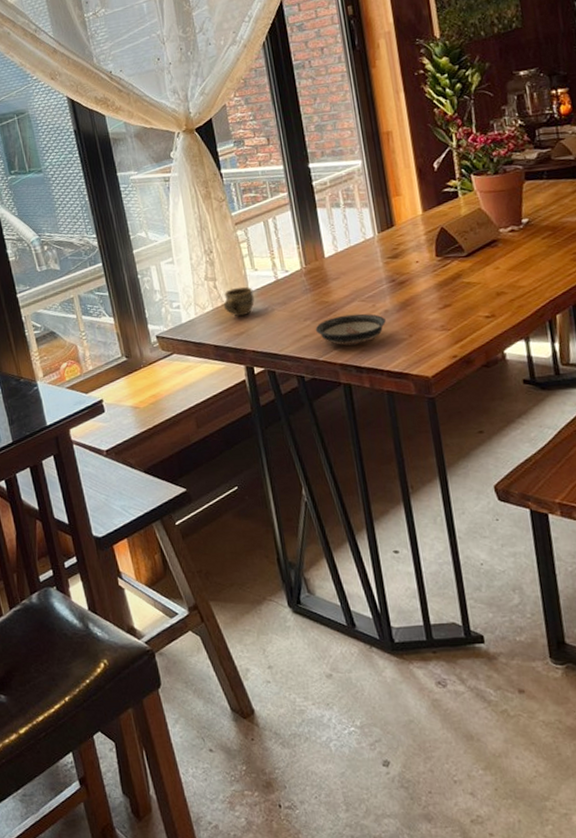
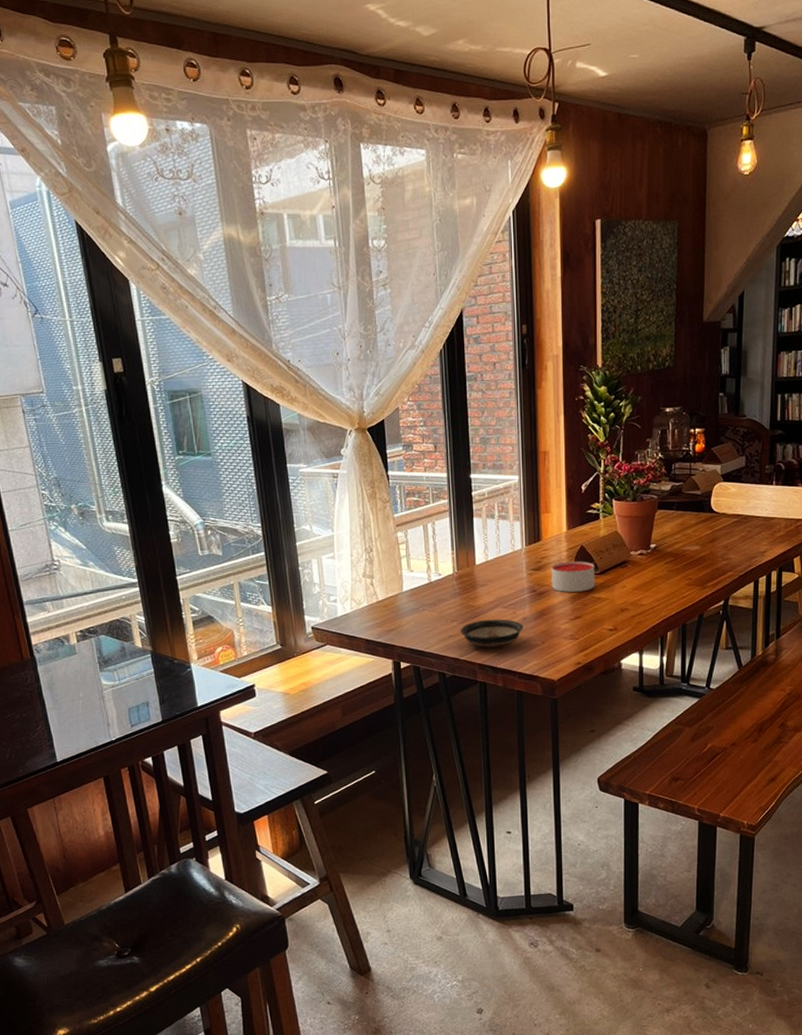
cup: present [223,286,255,316] -> none [378,586,408,613]
candle: none [410,244,463,280] -> present [551,561,595,592]

